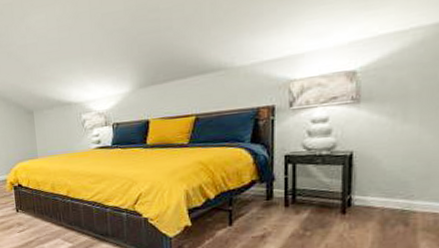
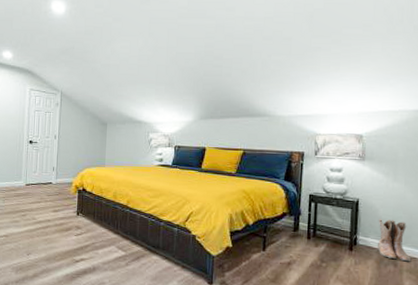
boots: none [381,171,430,219] -> present [378,219,411,262]

